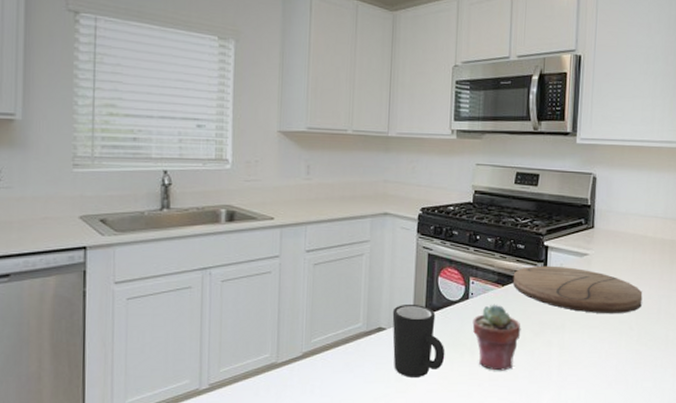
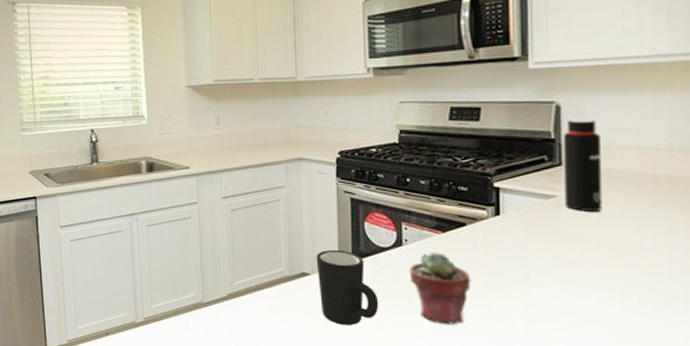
cutting board: present [513,265,643,314] -> none [455,209,643,267]
water bottle: none [593,189,622,268] -> present [563,119,602,211]

